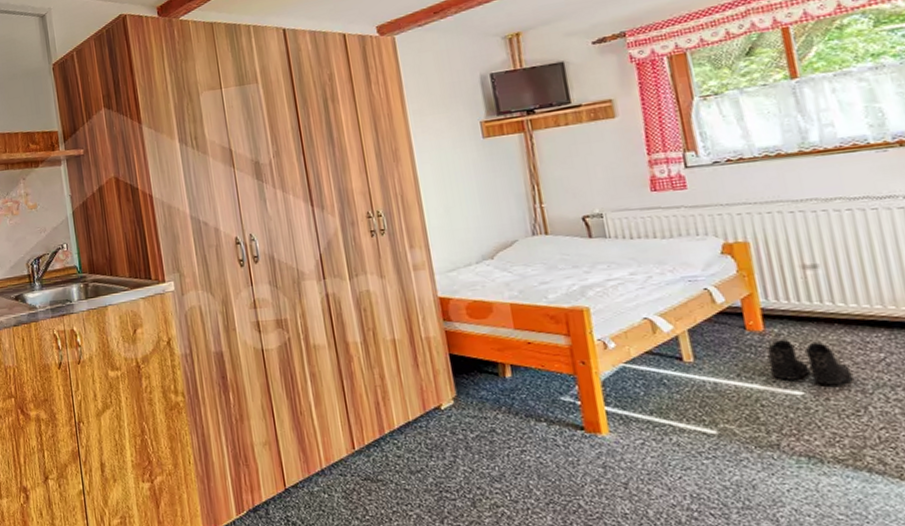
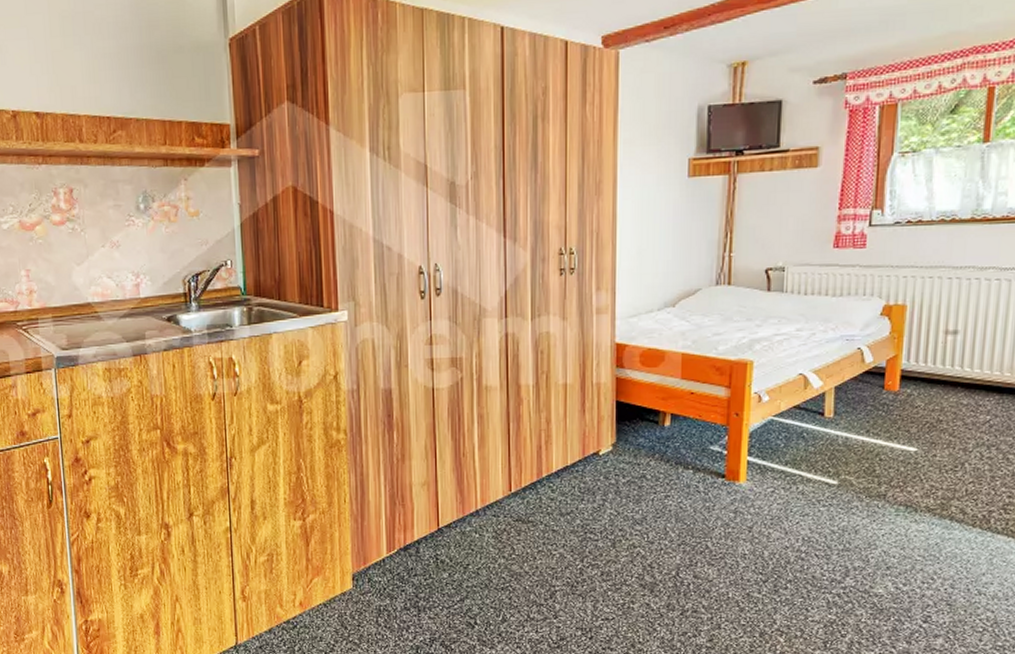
boots: present [767,340,853,386] -> none [895,400,960,444]

